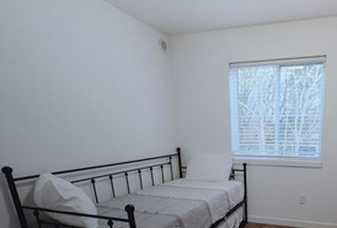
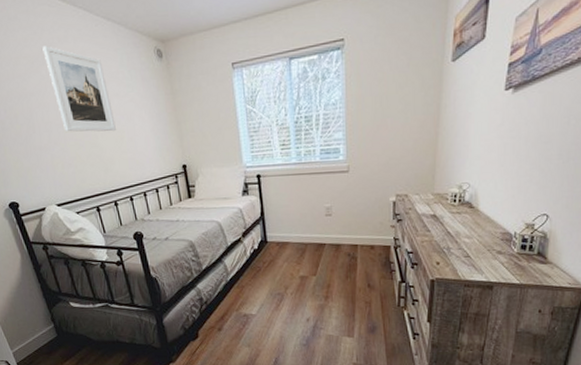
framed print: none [50,22,116,111] -> present [42,46,116,132]

